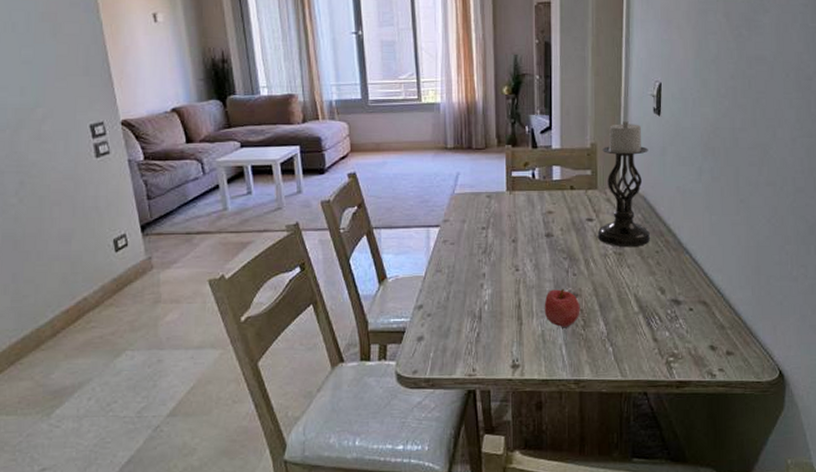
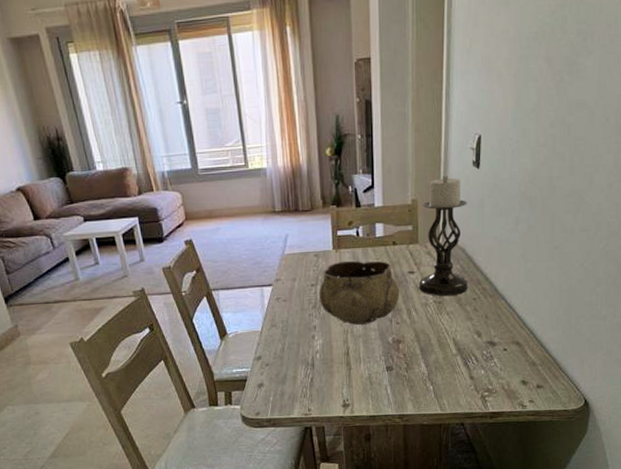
decorative bowl: none [489,204,577,274] -> present [318,260,400,325]
apple: present [544,288,581,327] -> none [370,336,404,370]

